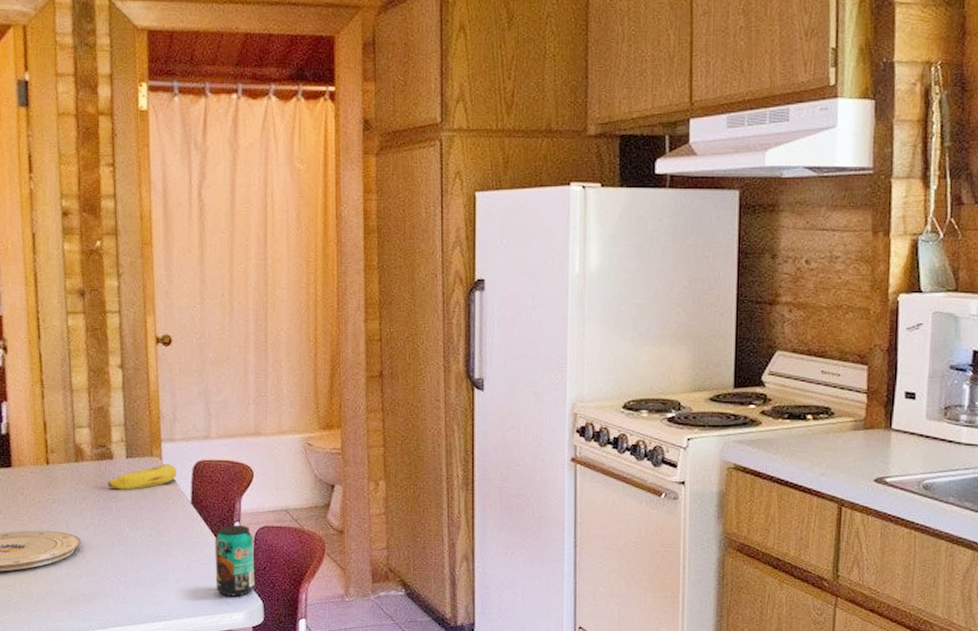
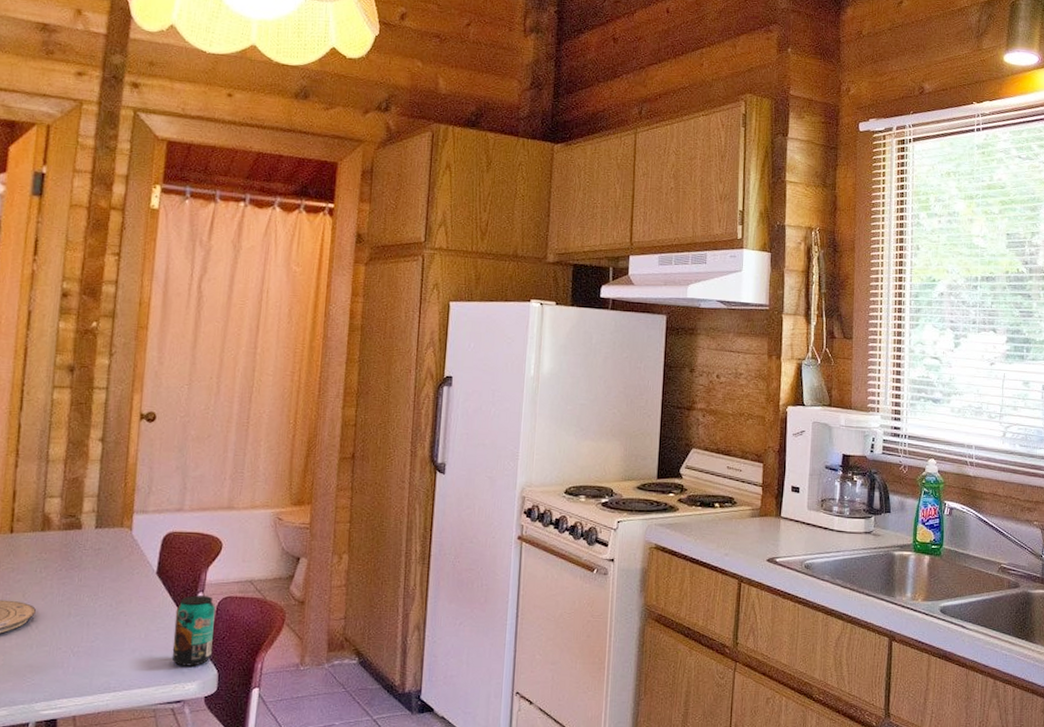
fruit: present [107,463,177,490] -> none [72,534,146,560]

